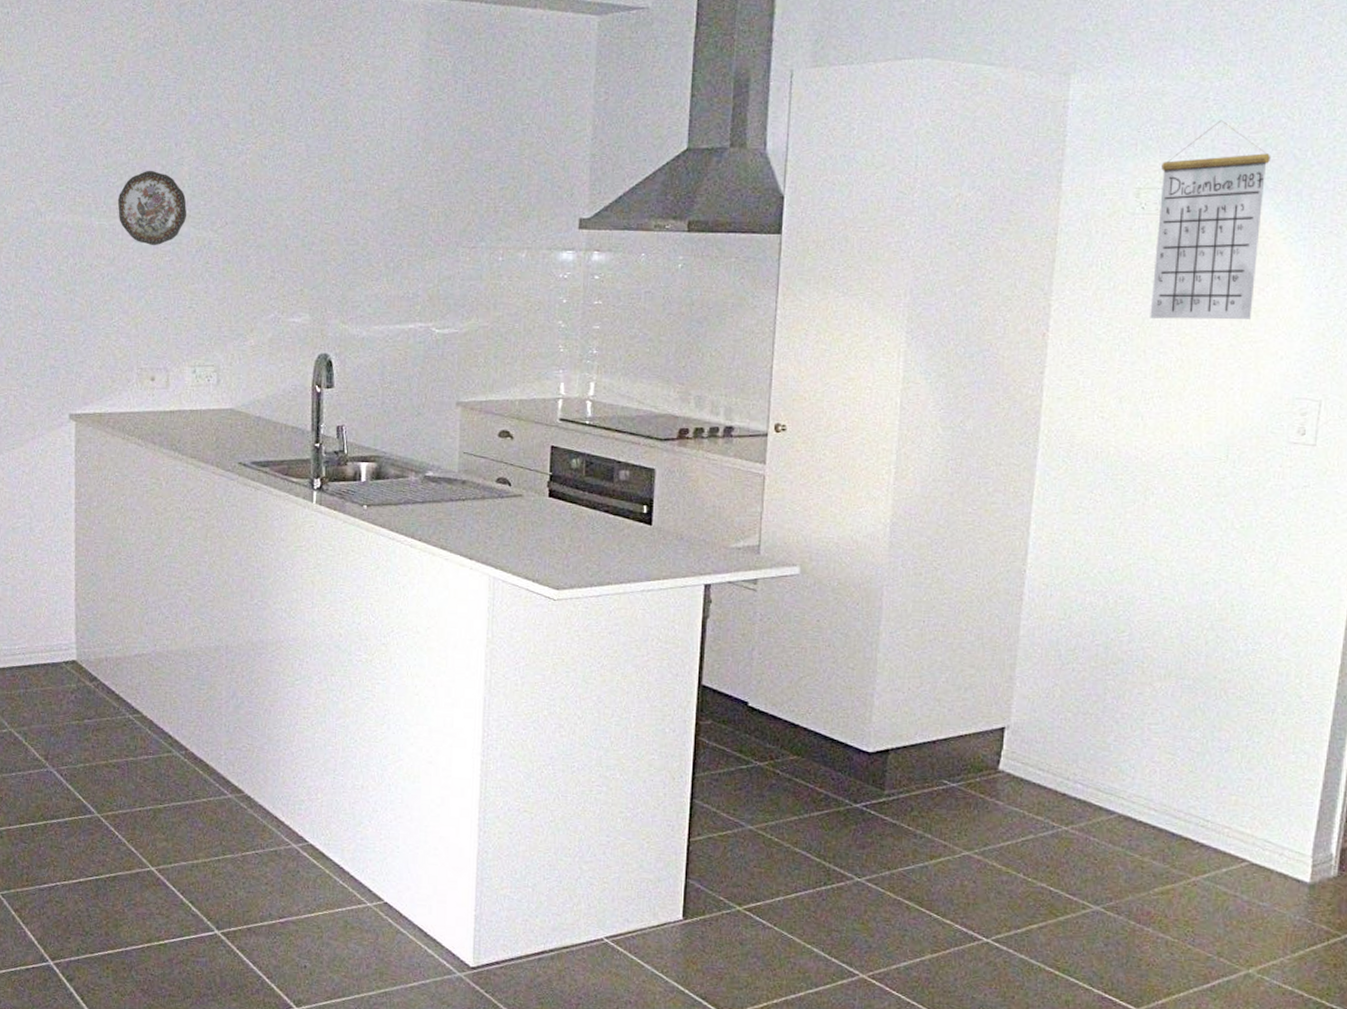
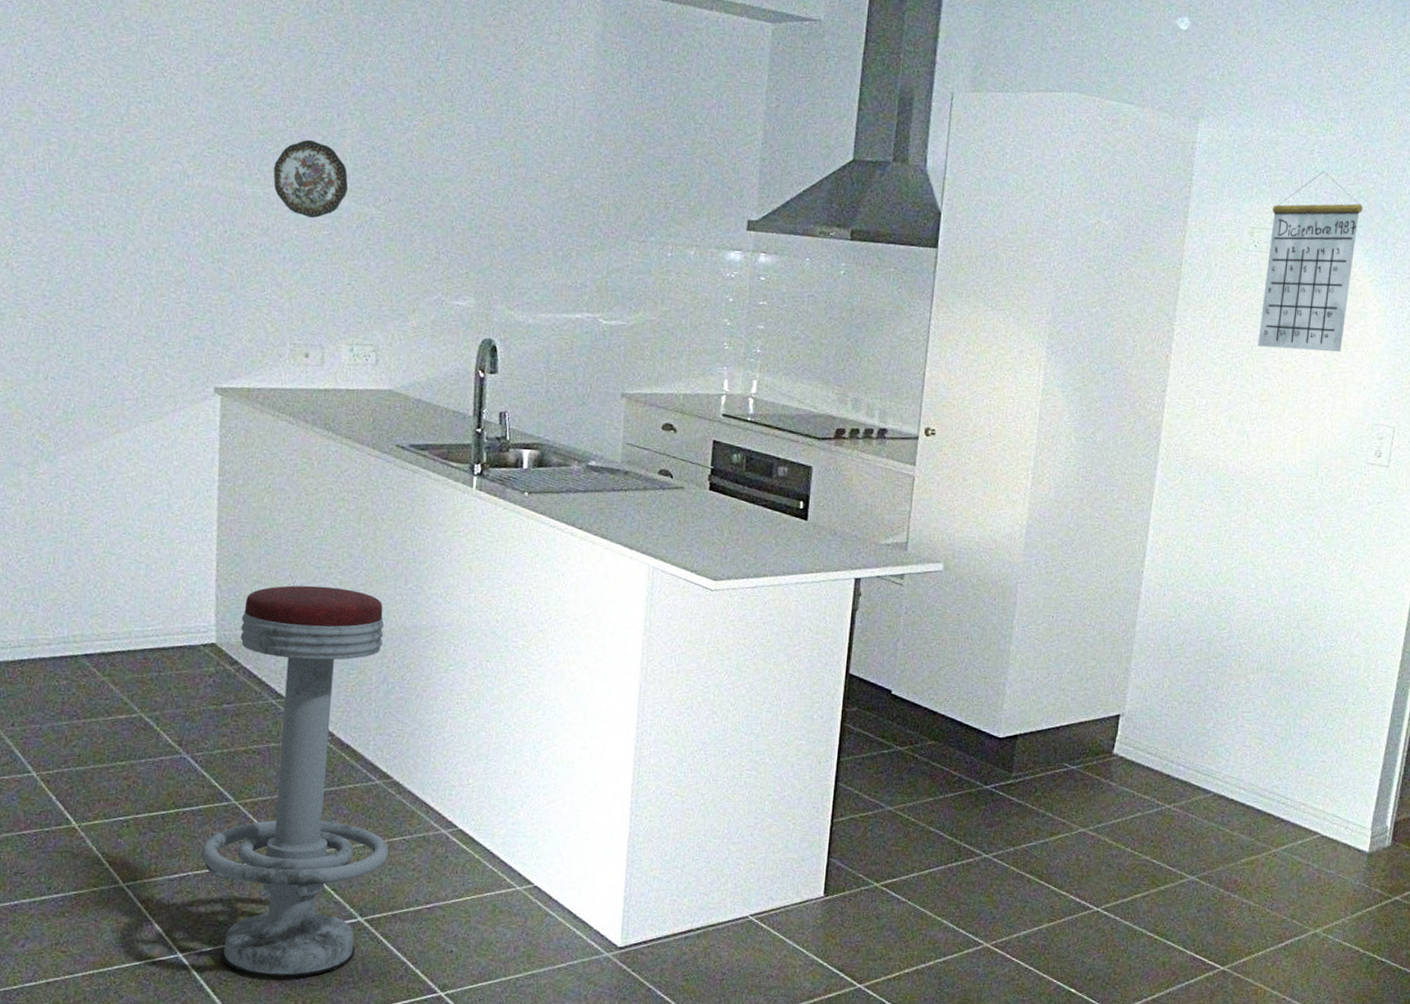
bar stool: none [67,603,242,988] -> present [200,585,389,978]

